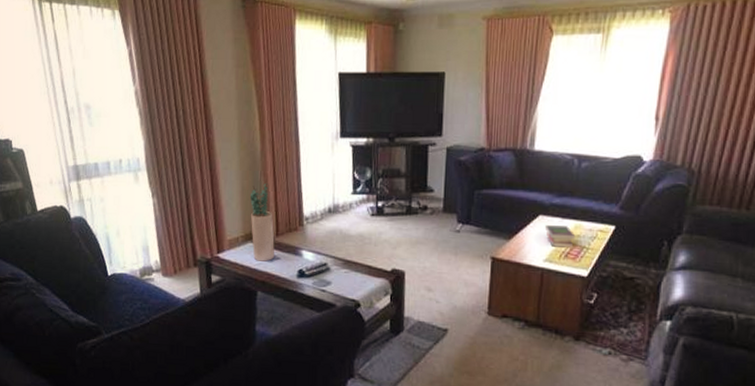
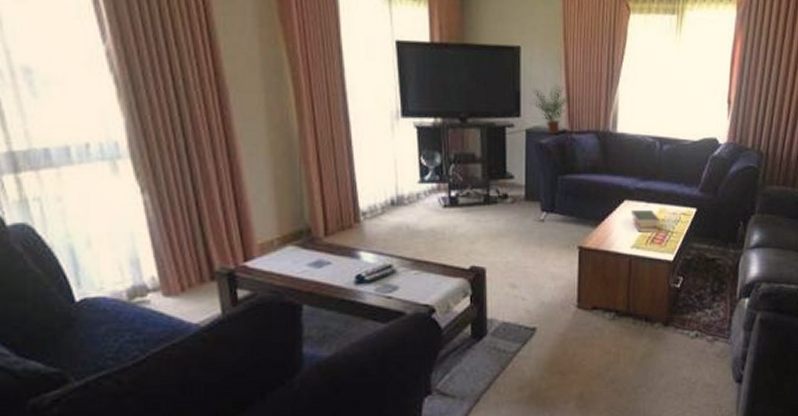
vase: present [250,180,275,262] -> none [286,168,325,268]
potted plant: none [451,106,489,154] -> present [530,85,570,136]

